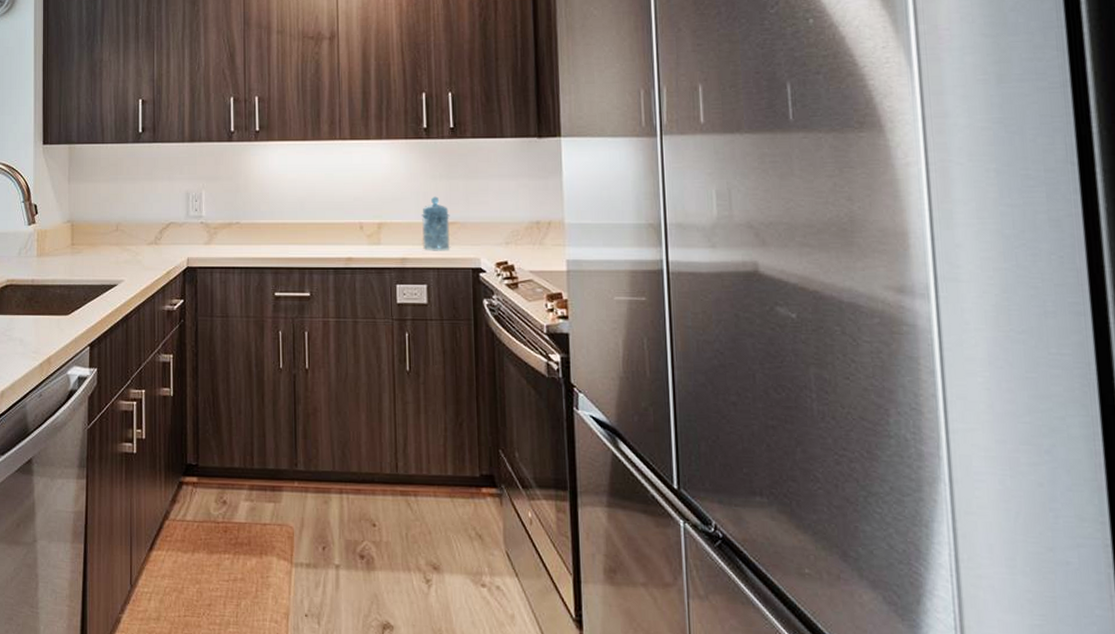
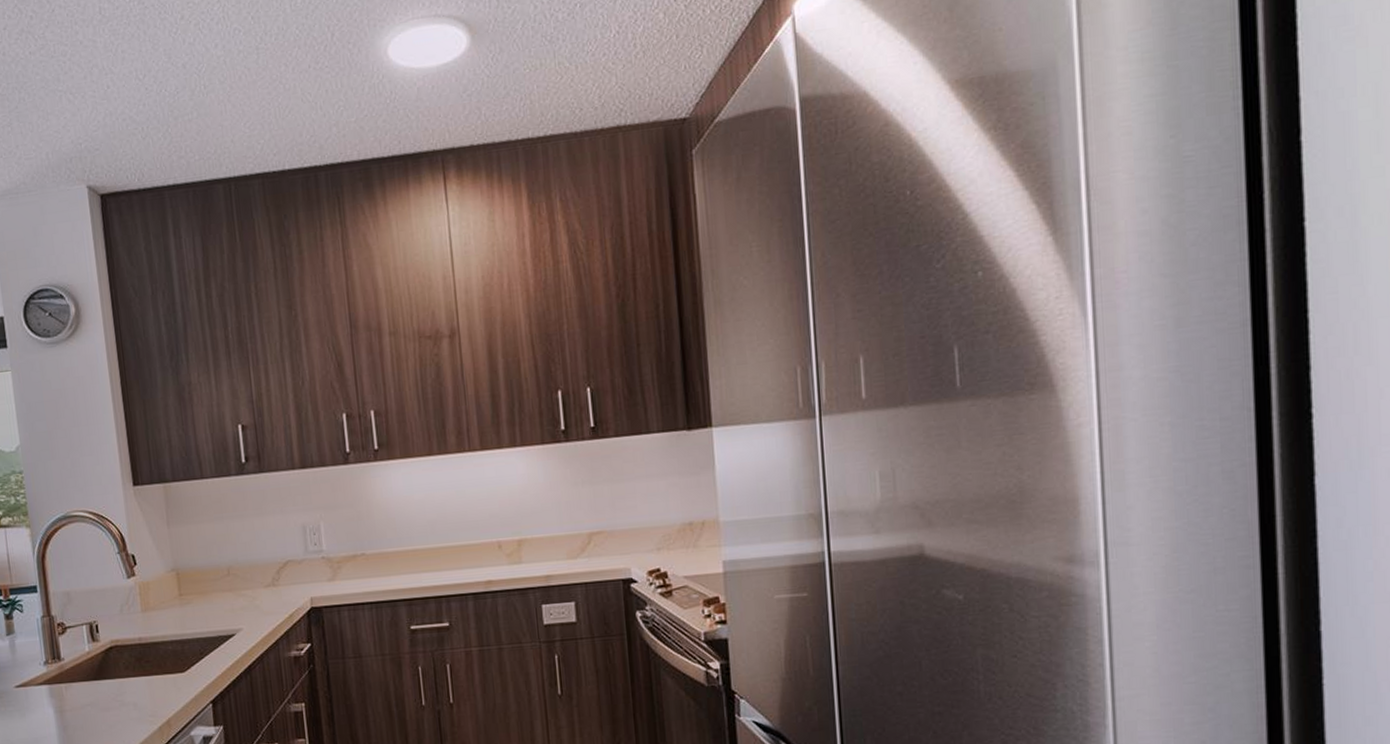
canister: present [421,196,450,251] -> none [564,505,598,566]

